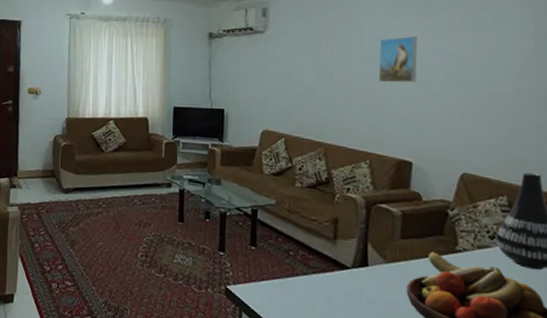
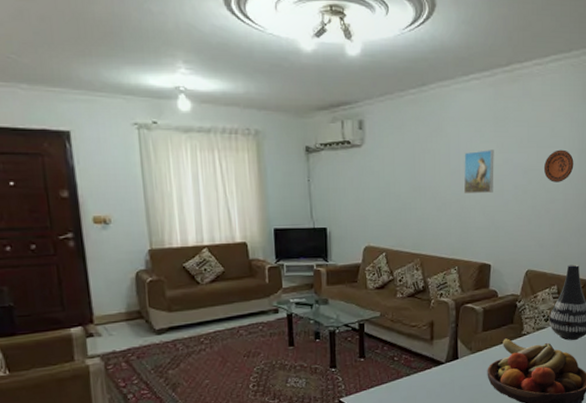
decorative plate: none [484,36,529,74] -> present [543,149,574,182]

